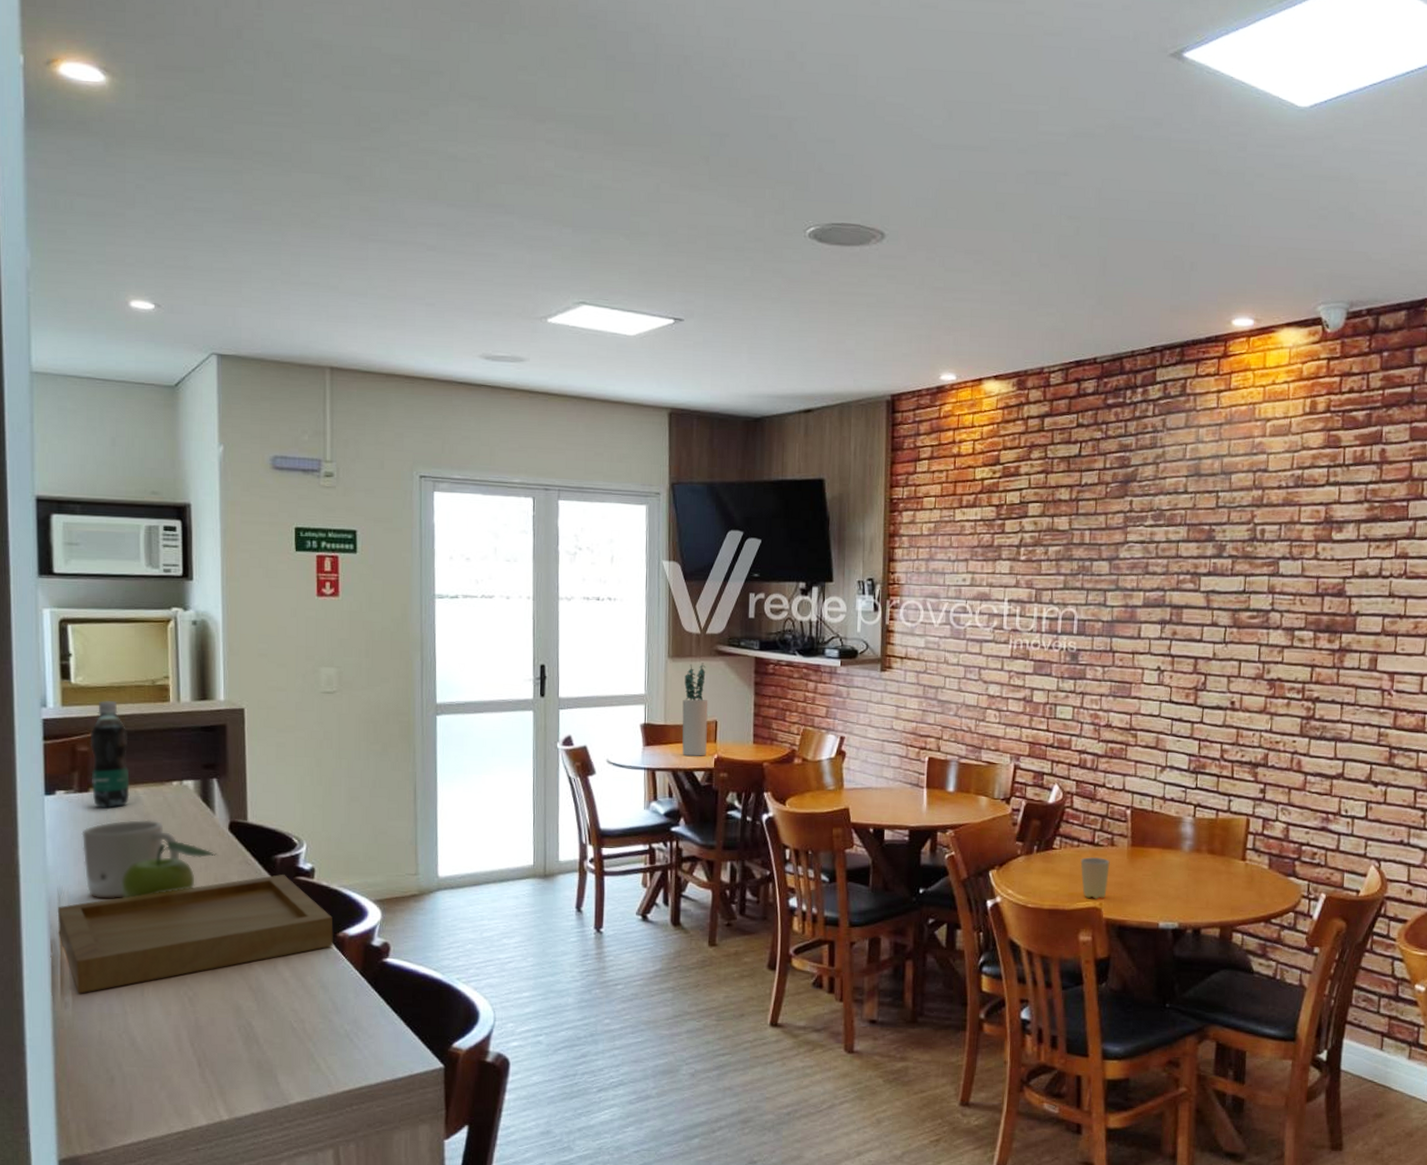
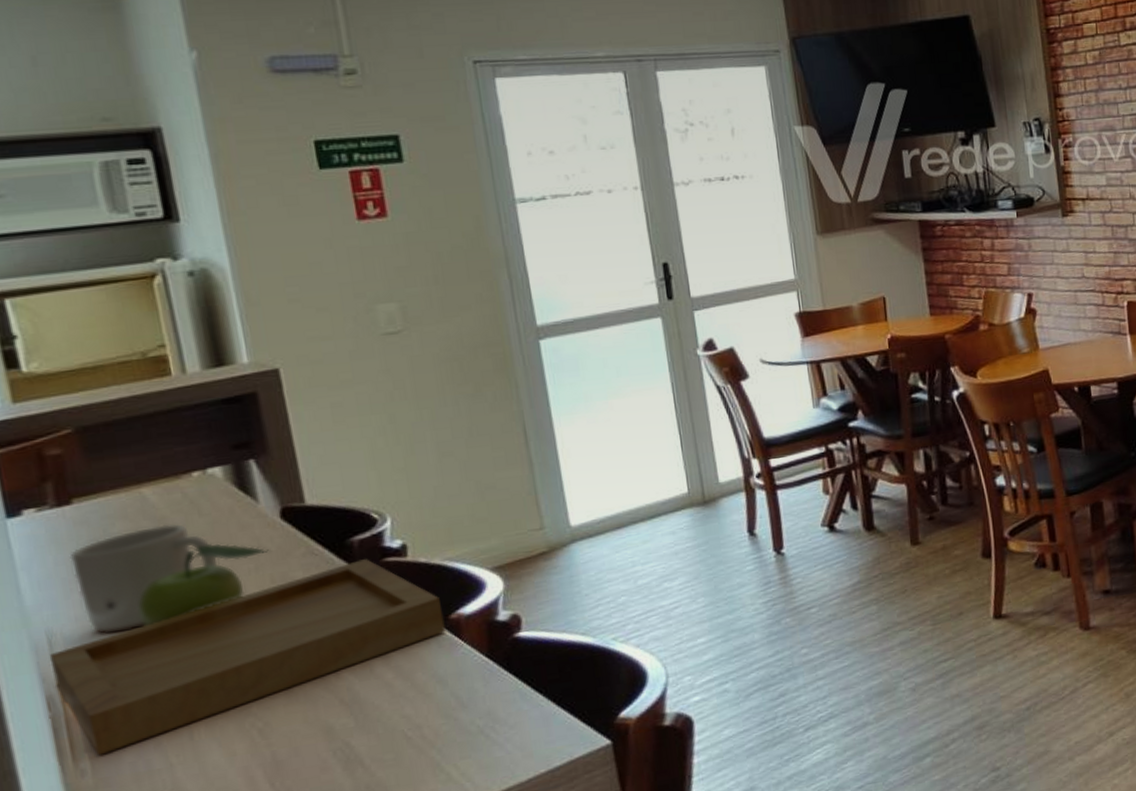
bottle: present [90,701,130,809] -> none [62,386,133,521]
vase: present [682,663,708,756] -> none [839,235,878,341]

